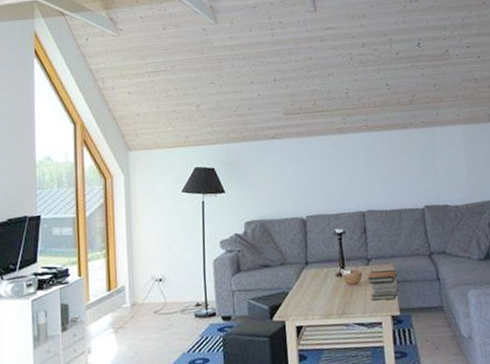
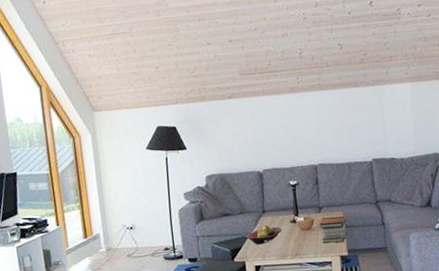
fruit bowl: none [287,278,327,302] -> present [246,224,282,245]

